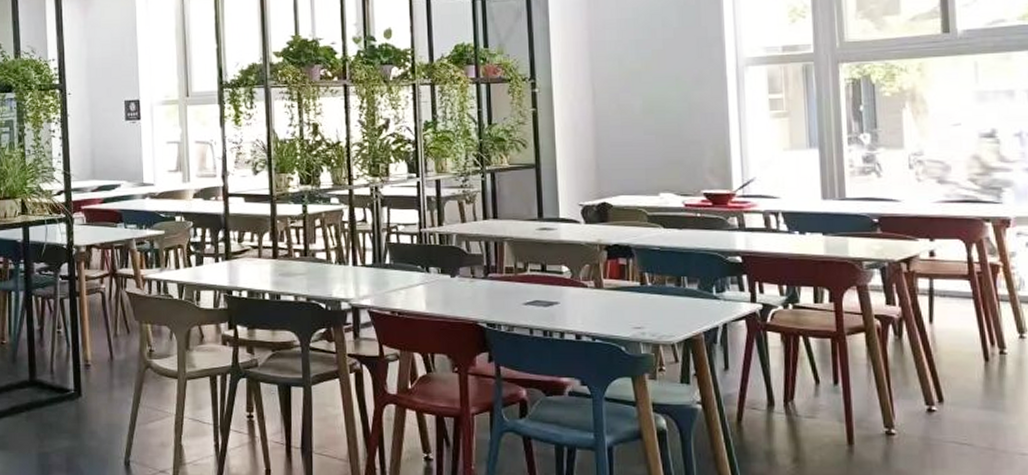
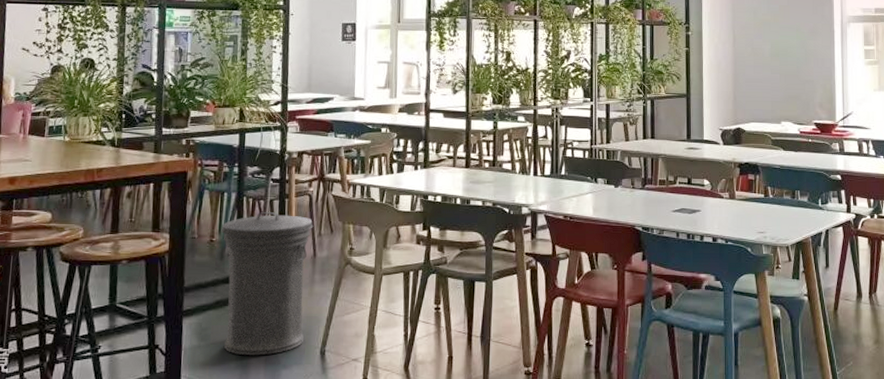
trash can: none [11,312,109,466] -> present [221,212,314,356]

